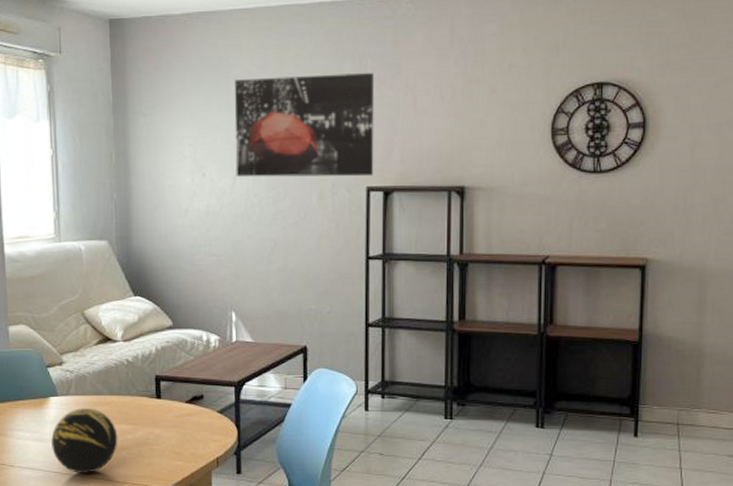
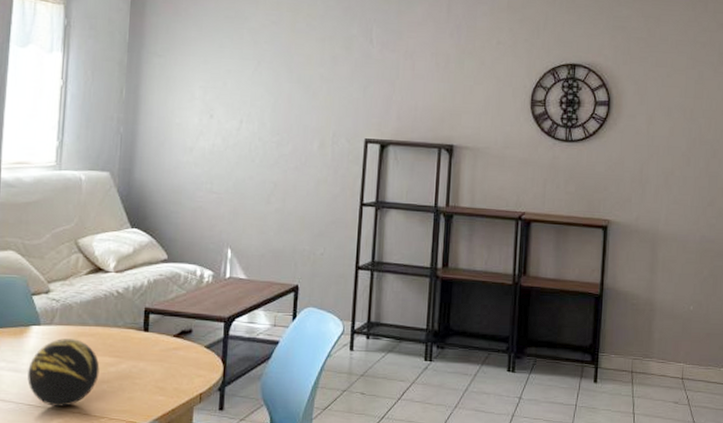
wall art: present [234,73,374,178] -> none [243,31,378,130]

